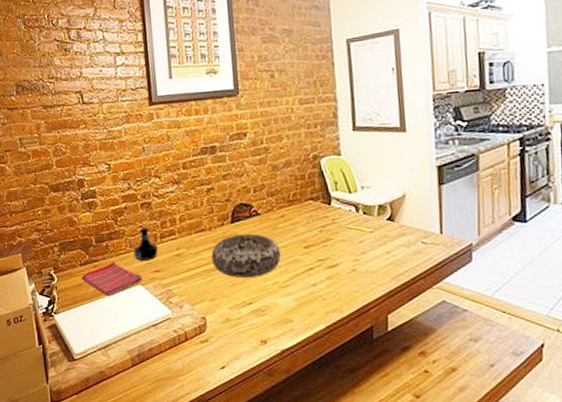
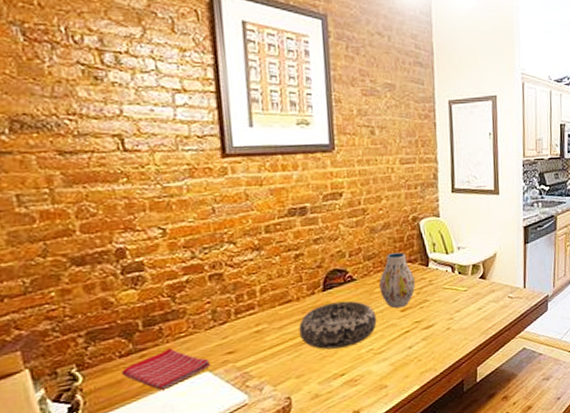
tequila bottle: present [134,227,158,261] -> none [199,303,232,343]
vase: none [282,189,319,245] -> present [379,252,416,309]

